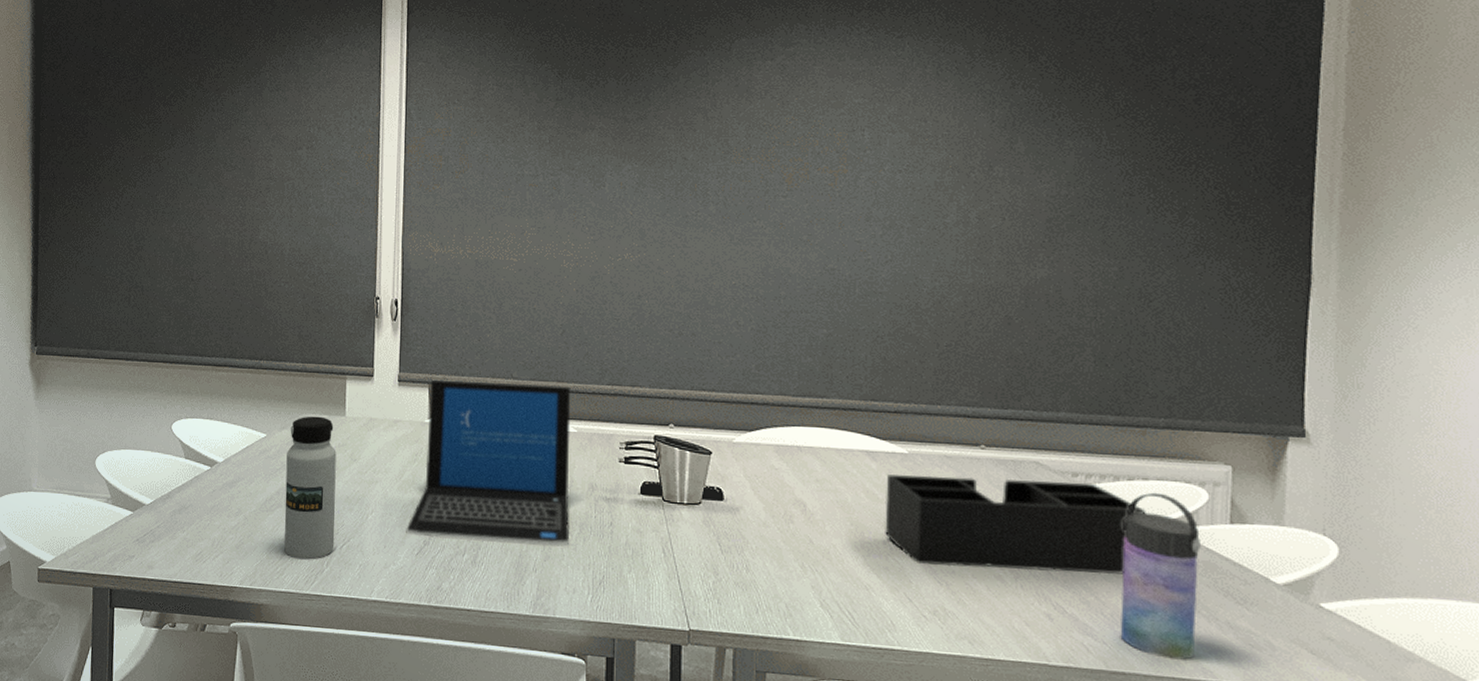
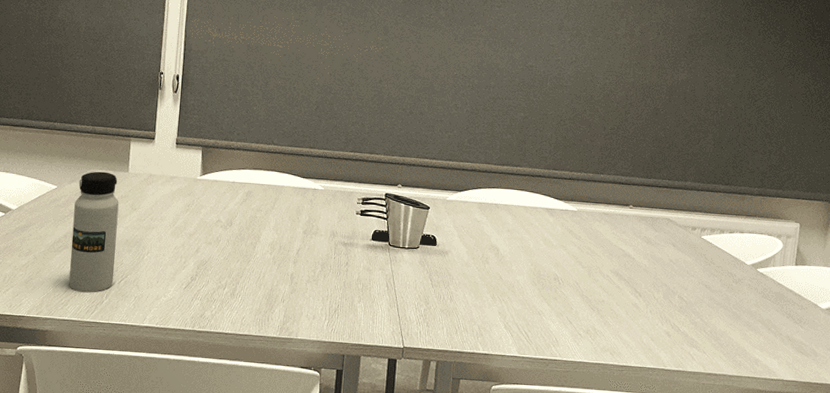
laptop: present [406,379,571,547] -> none [176,143,321,282]
desk organizer: present [885,474,1146,575] -> none [556,227,740,303]
water bottle: present [1120,492,1201,660] -> none [715,242,775,364]

